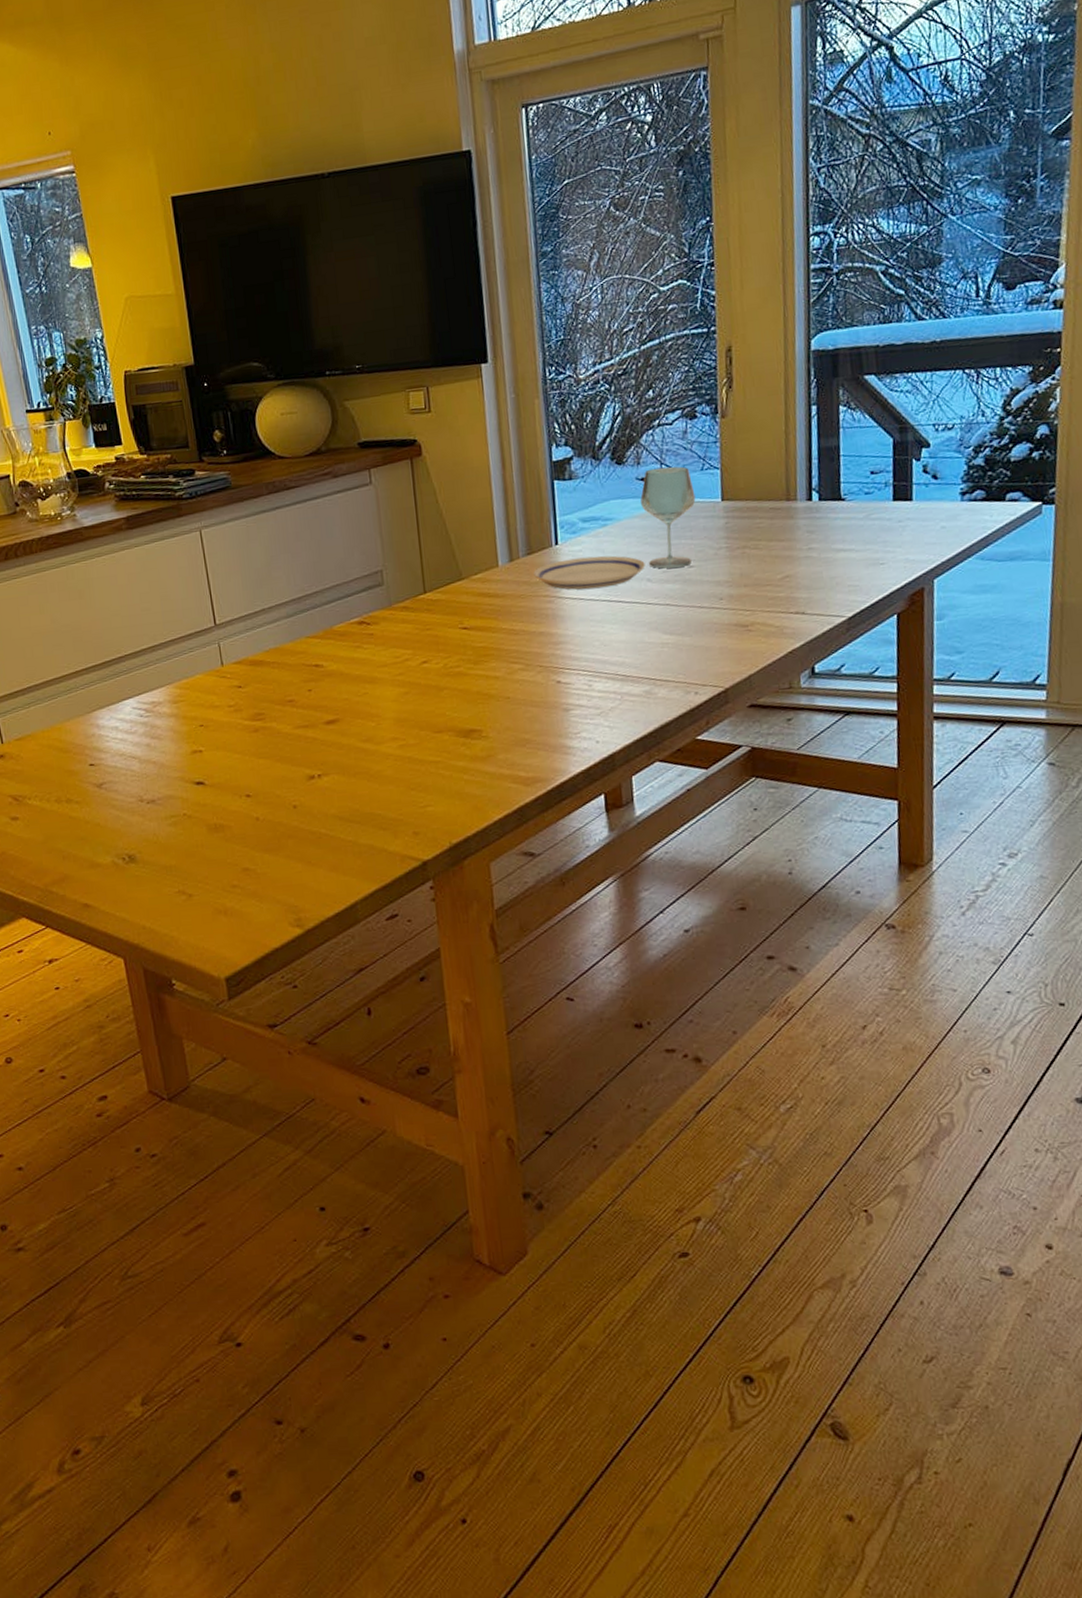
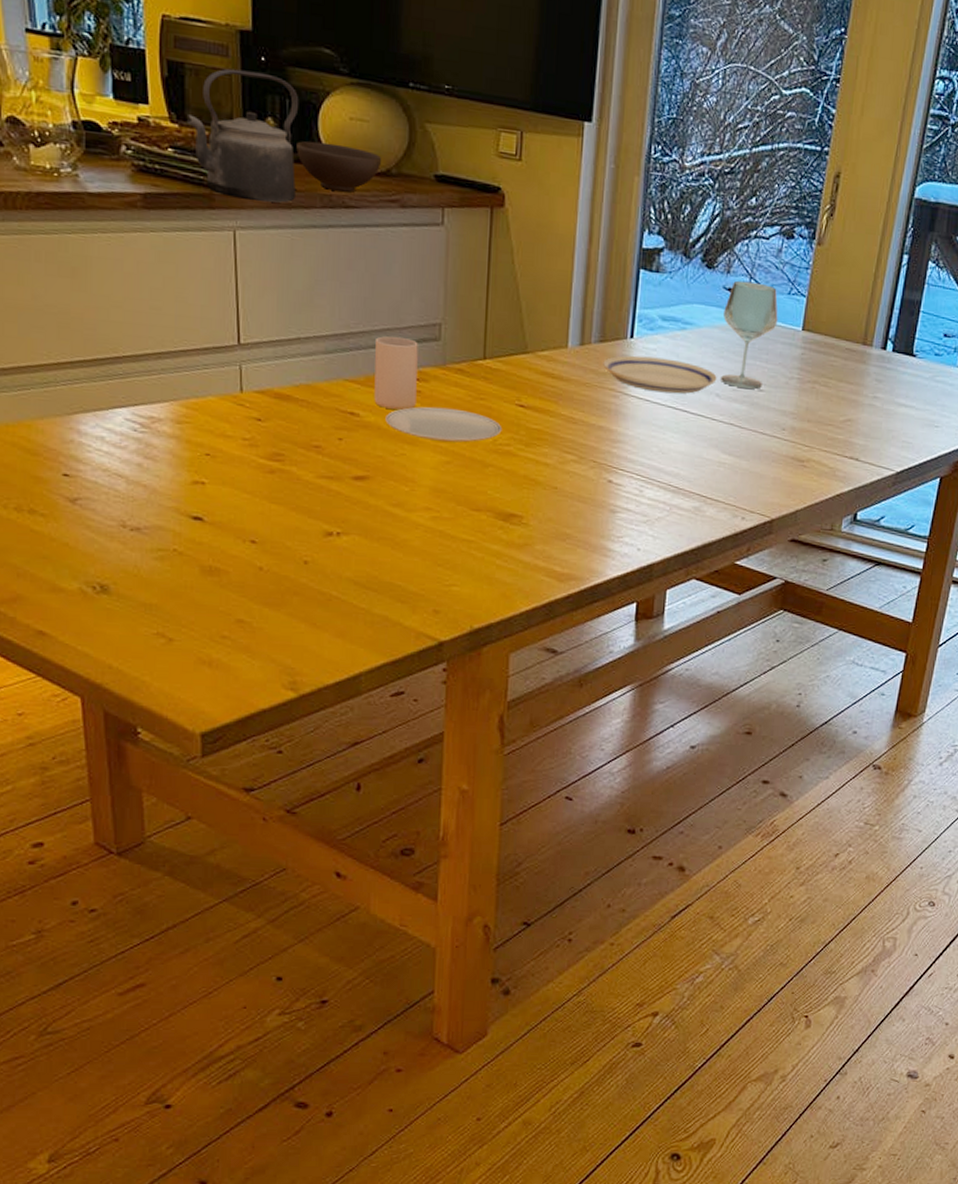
kettle: none [152,395,245,504] -> present [186,69,299,203]
bowl: none [241,437,313,478] -> present [296,140,382,193]
cup: none [327,589,371,656] -> present [374,336,418,411]
plate: none [345,643,451,677] -> present [385,407,502,443]

